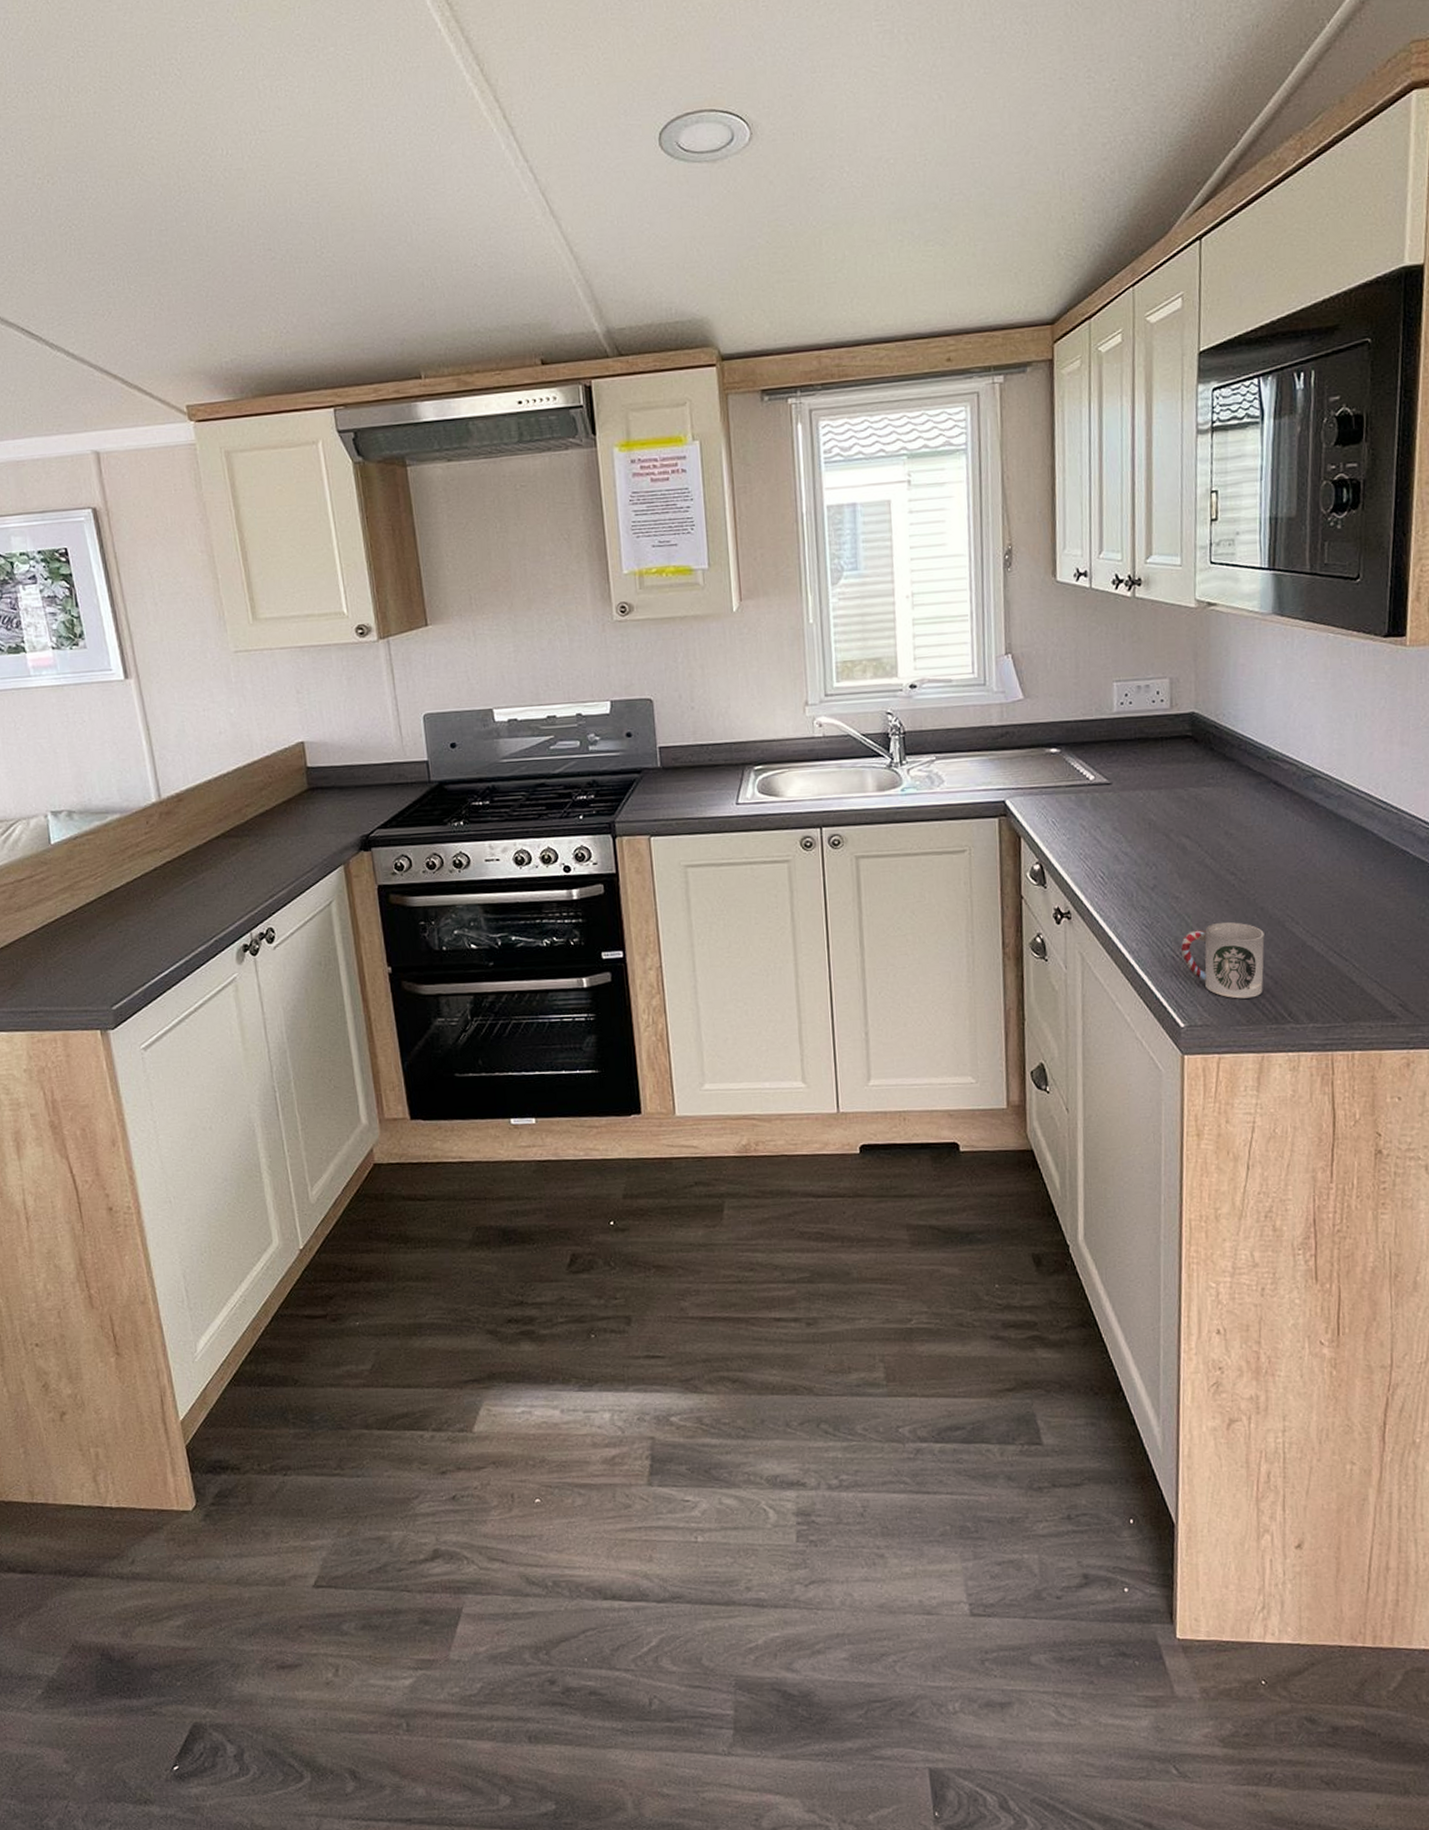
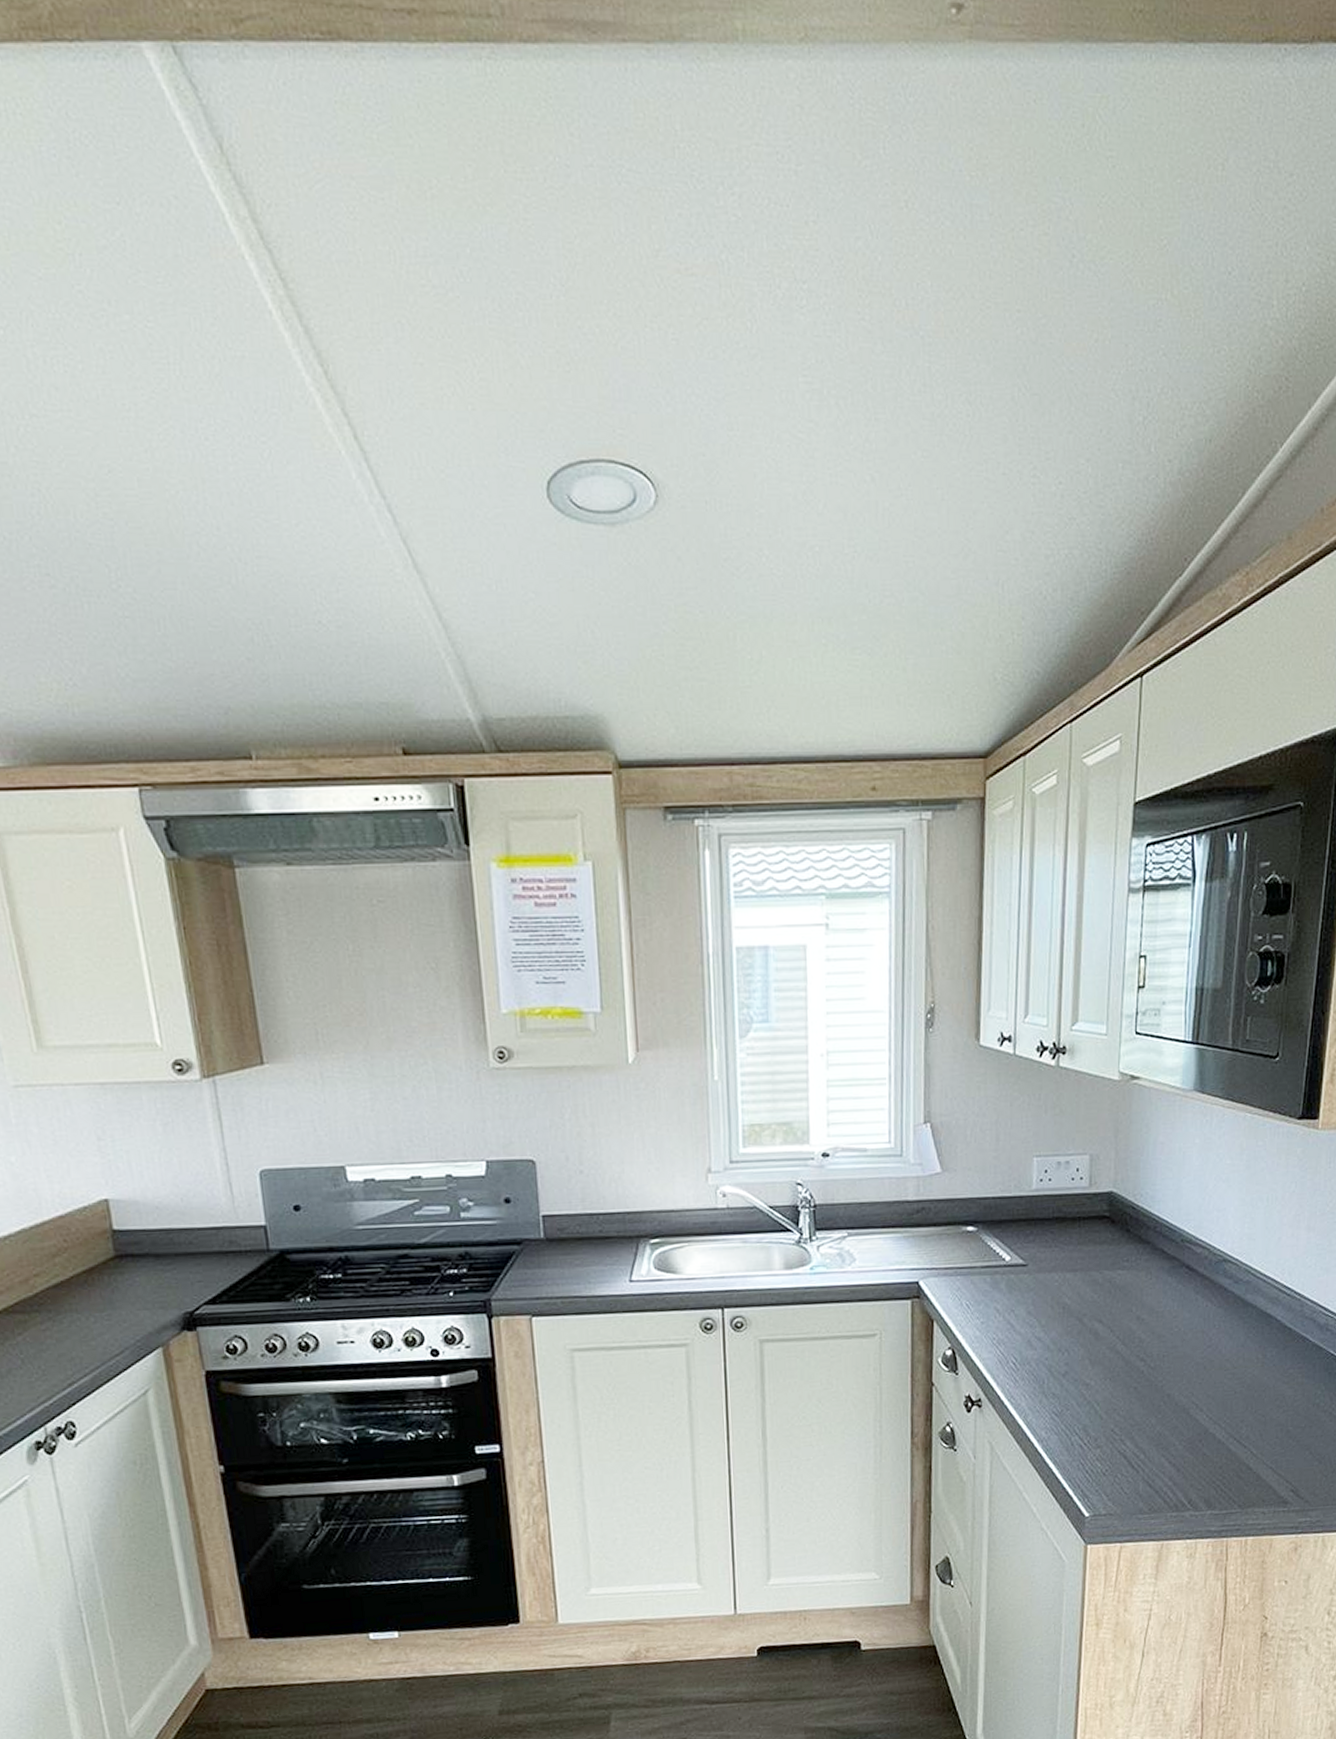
cup: present [1181,921,1265,999] -> none [1090,1409,1170,1487]

